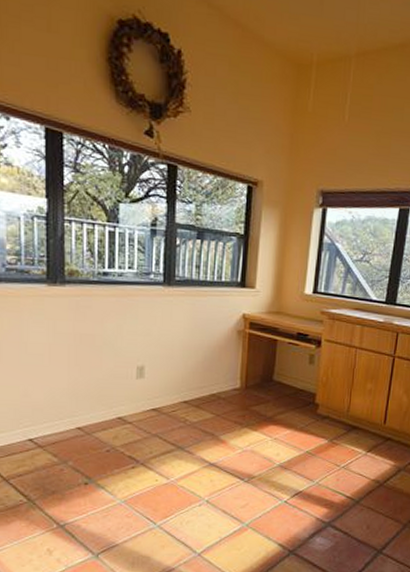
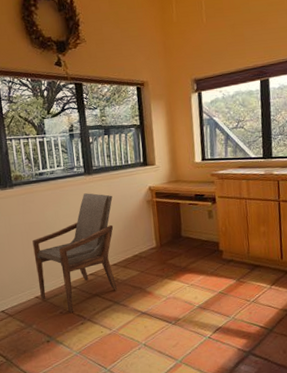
armchair: none [82,308,195,453] -> present [32,193,117,313]

